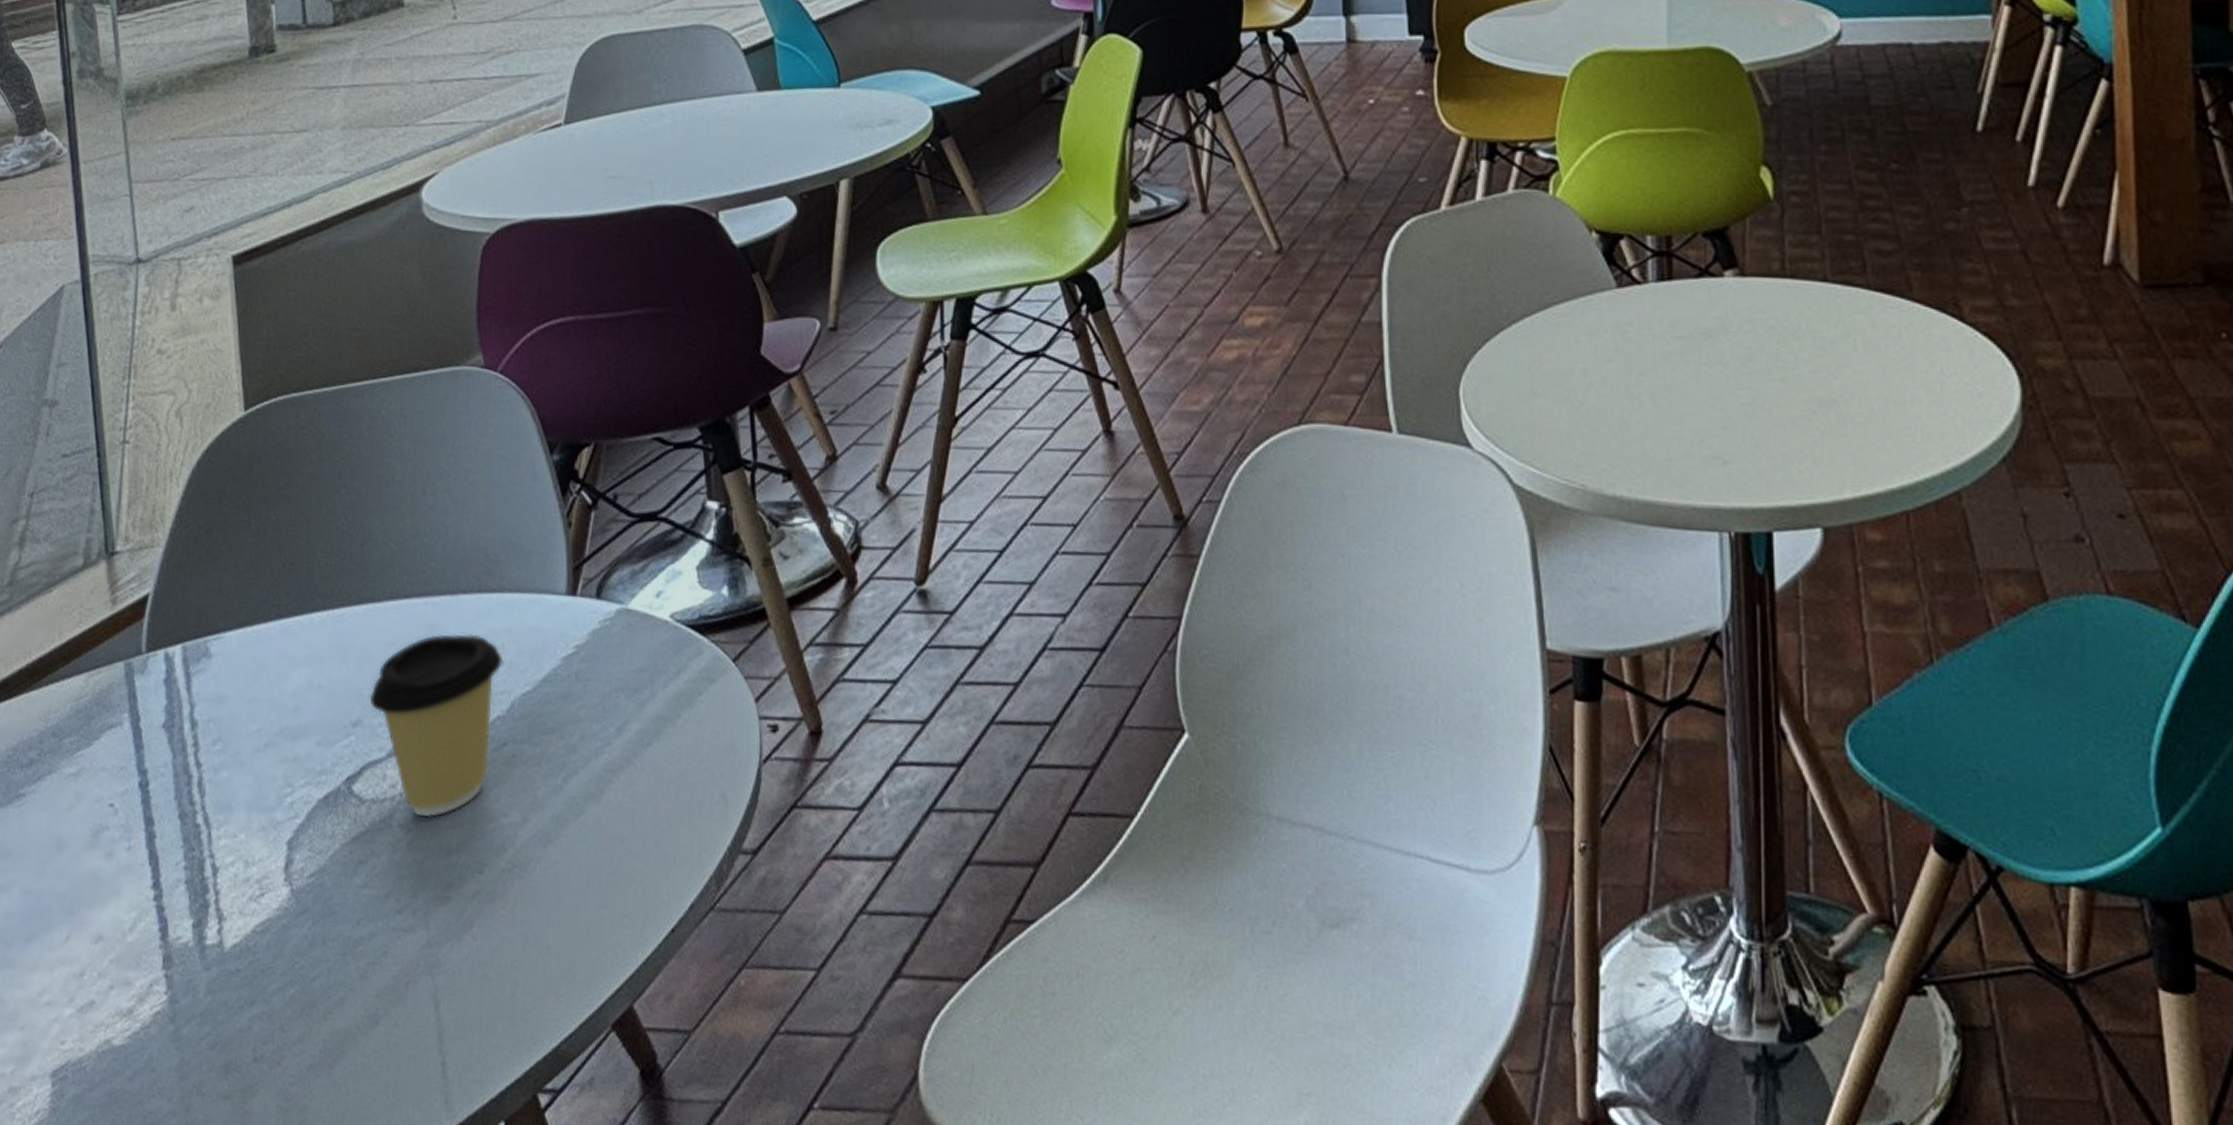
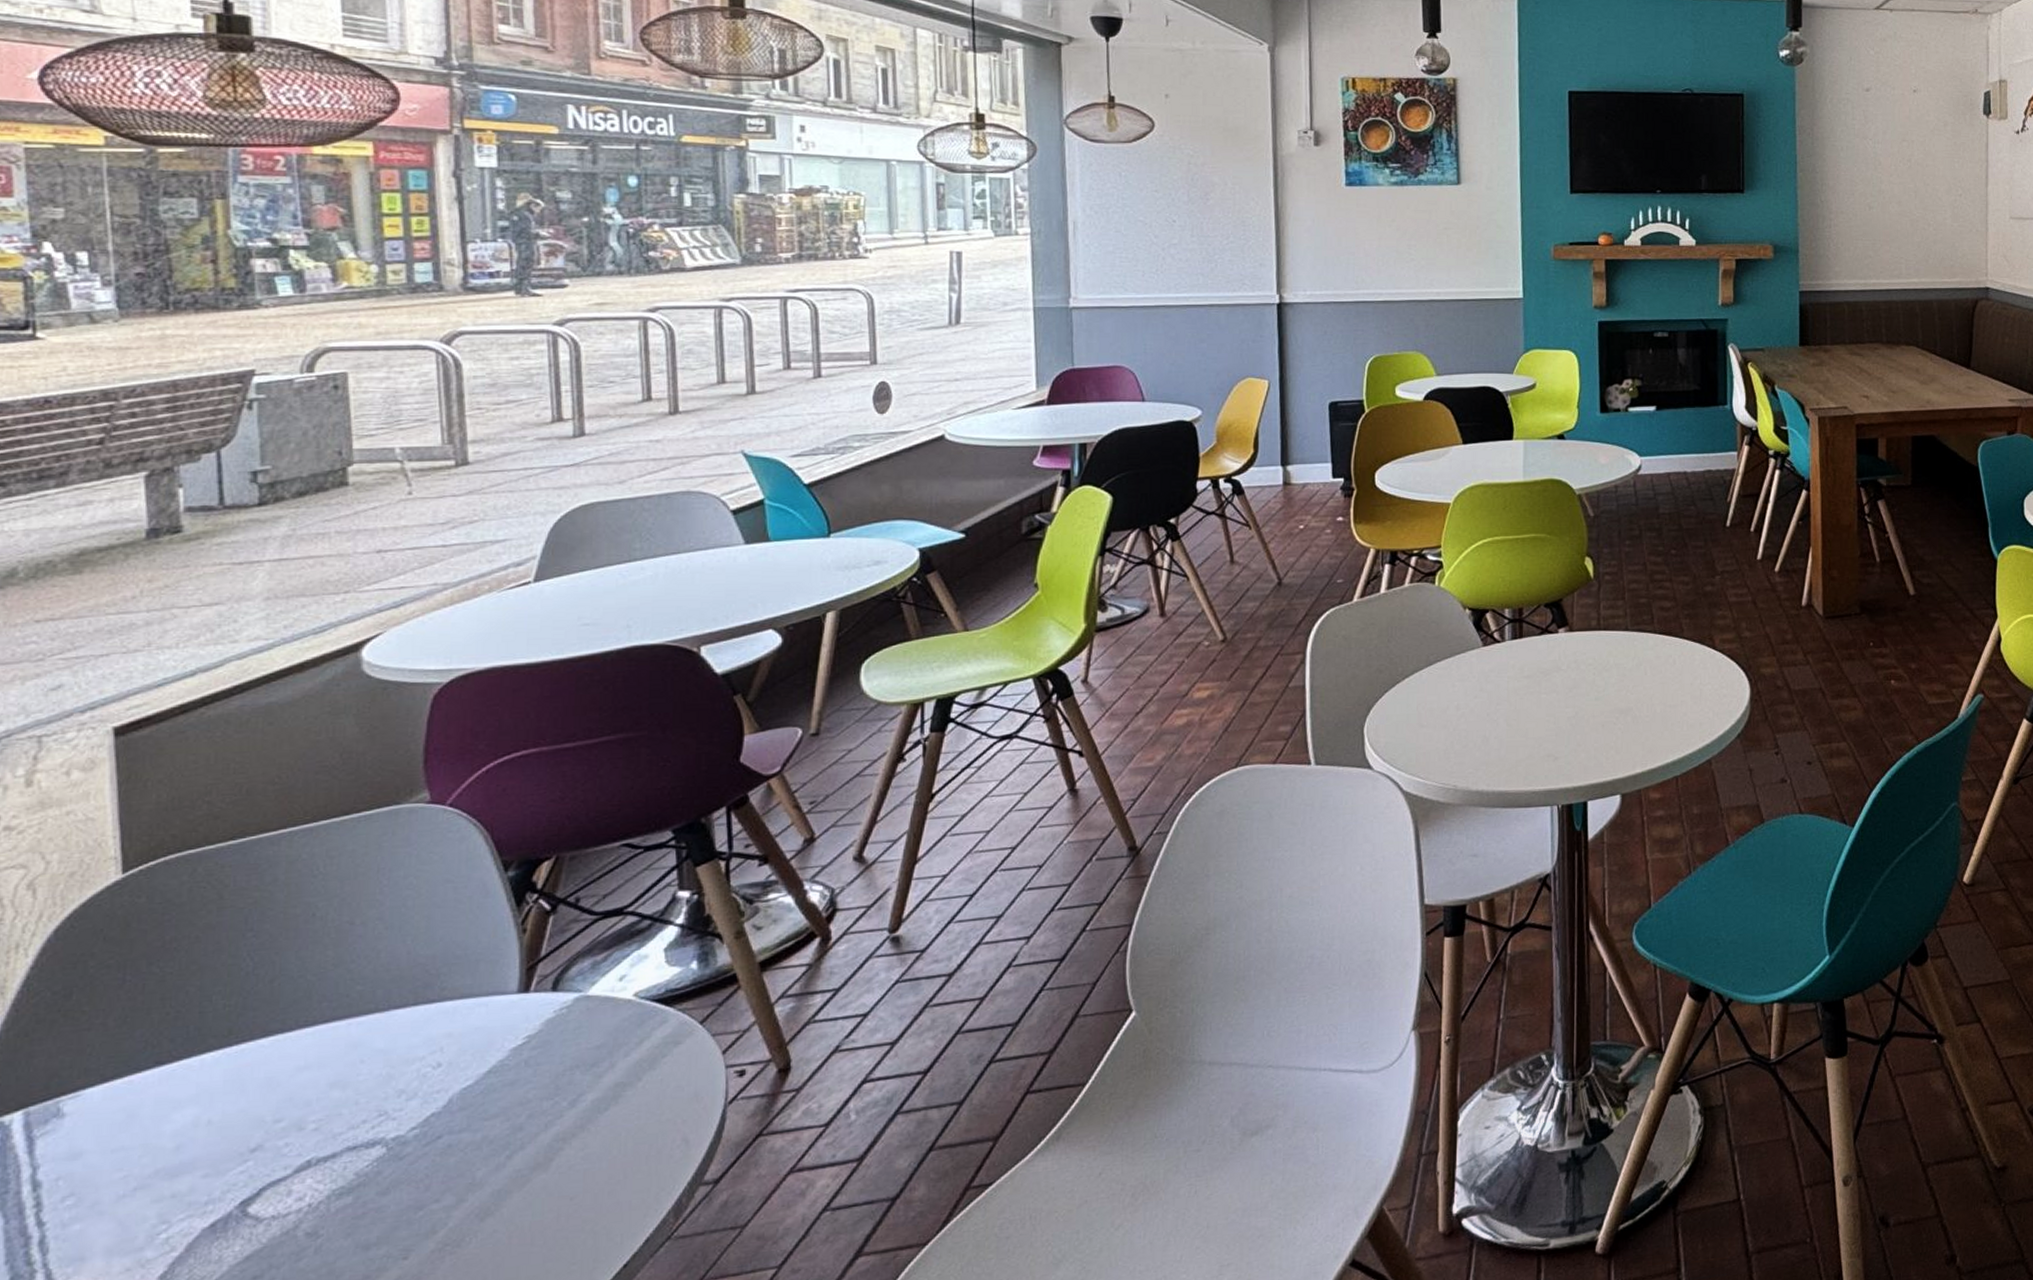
coffee cup: present [369,633,504,818] -> none [274,1043,441,1222]

